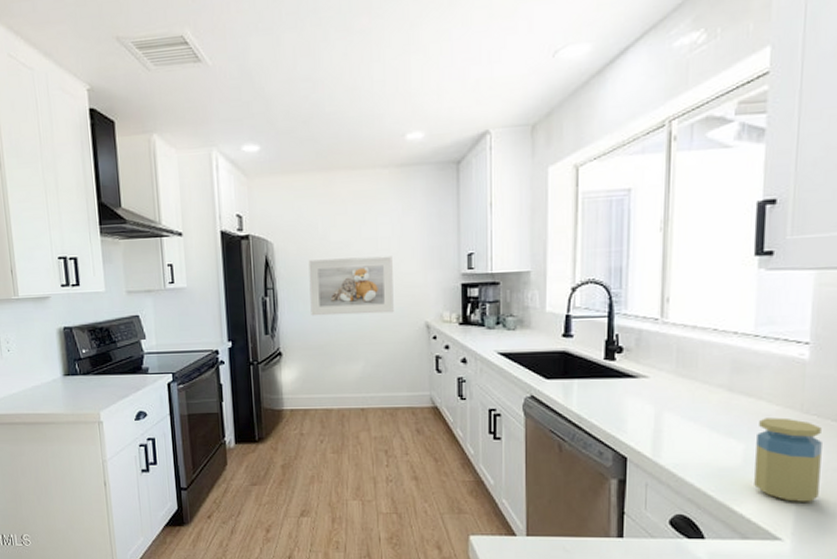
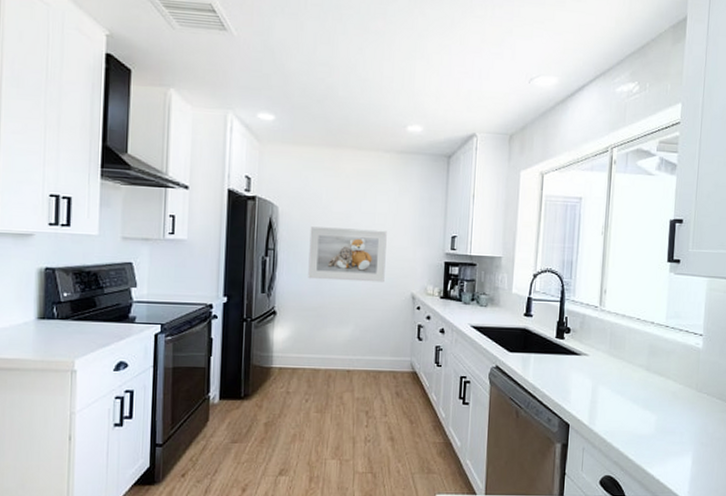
jar: present [754,417,822,502] -> none [662,394,710,466]

